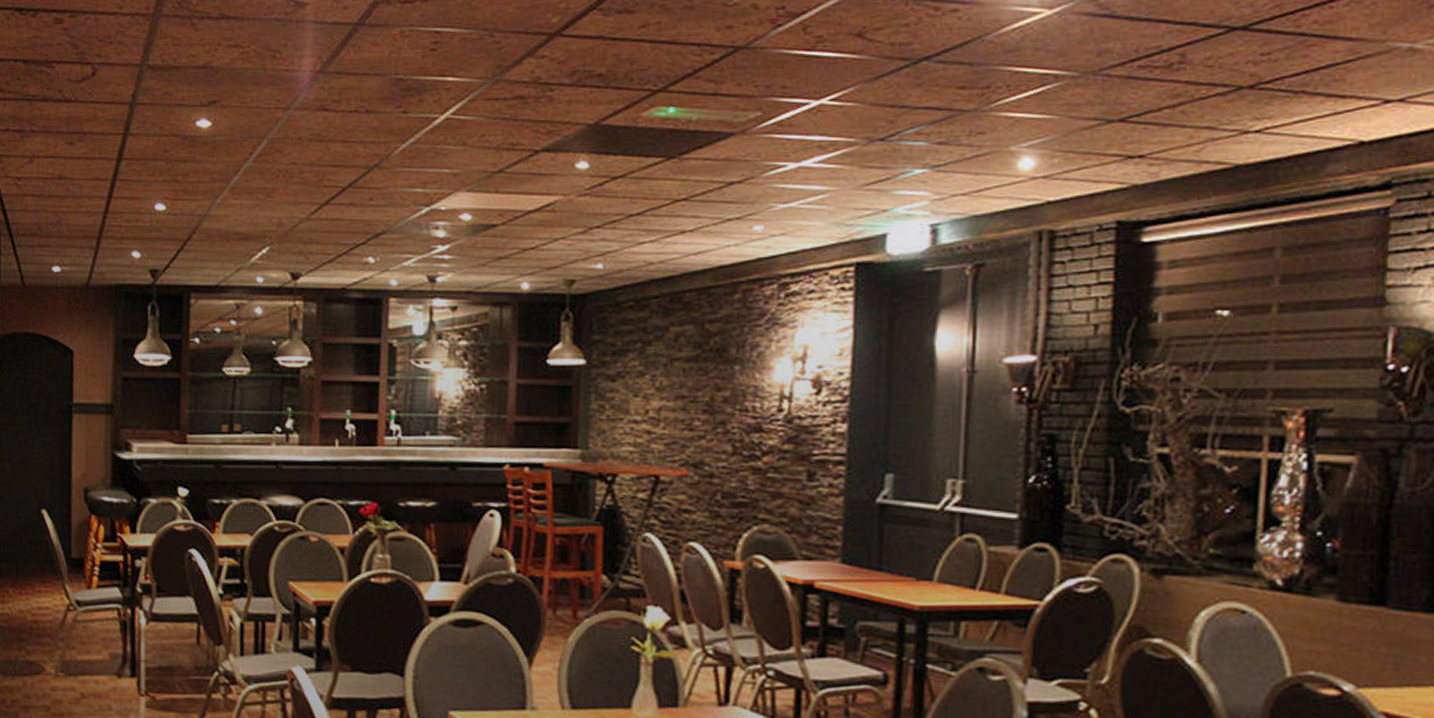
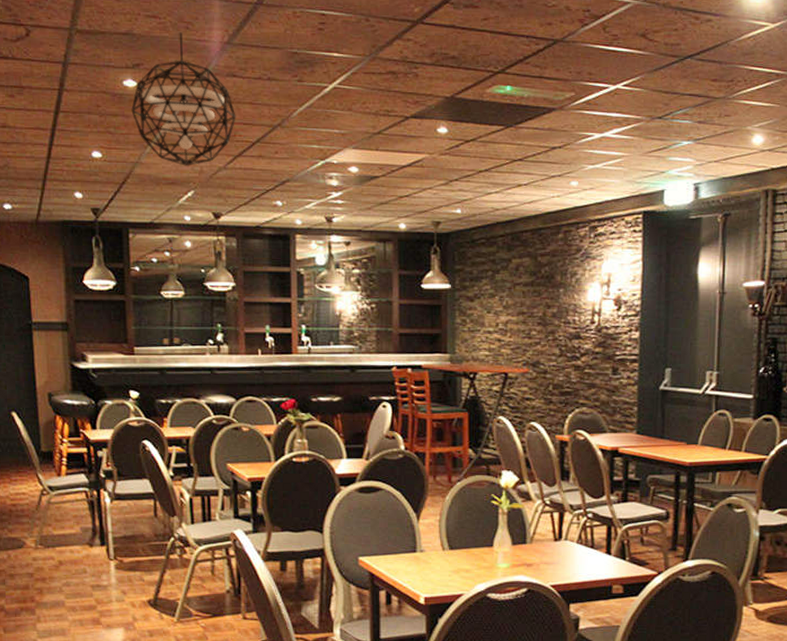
pendant light: none [203,62,325,218] -> present [131,32,236,166]

